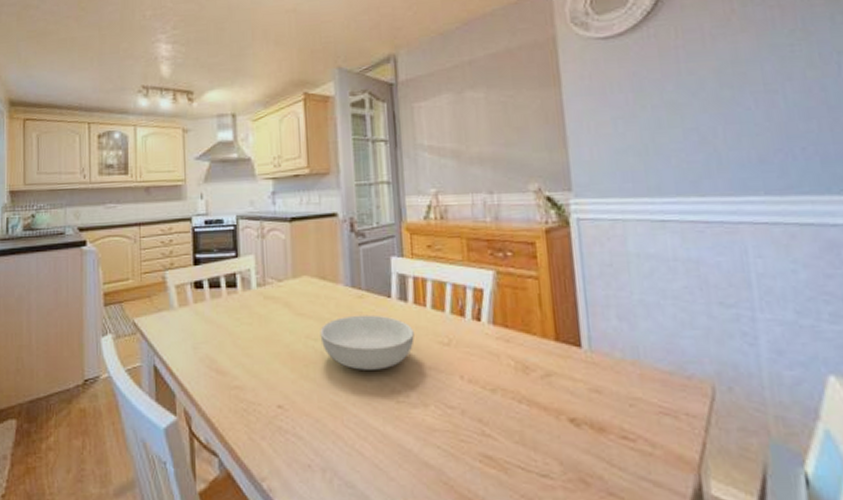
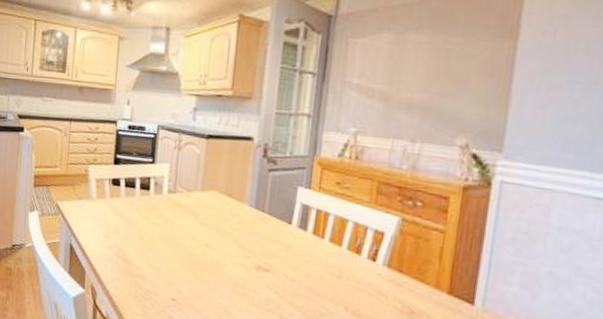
serving bowl: present [320,314,414,370] -> none [218,233,308,287]

